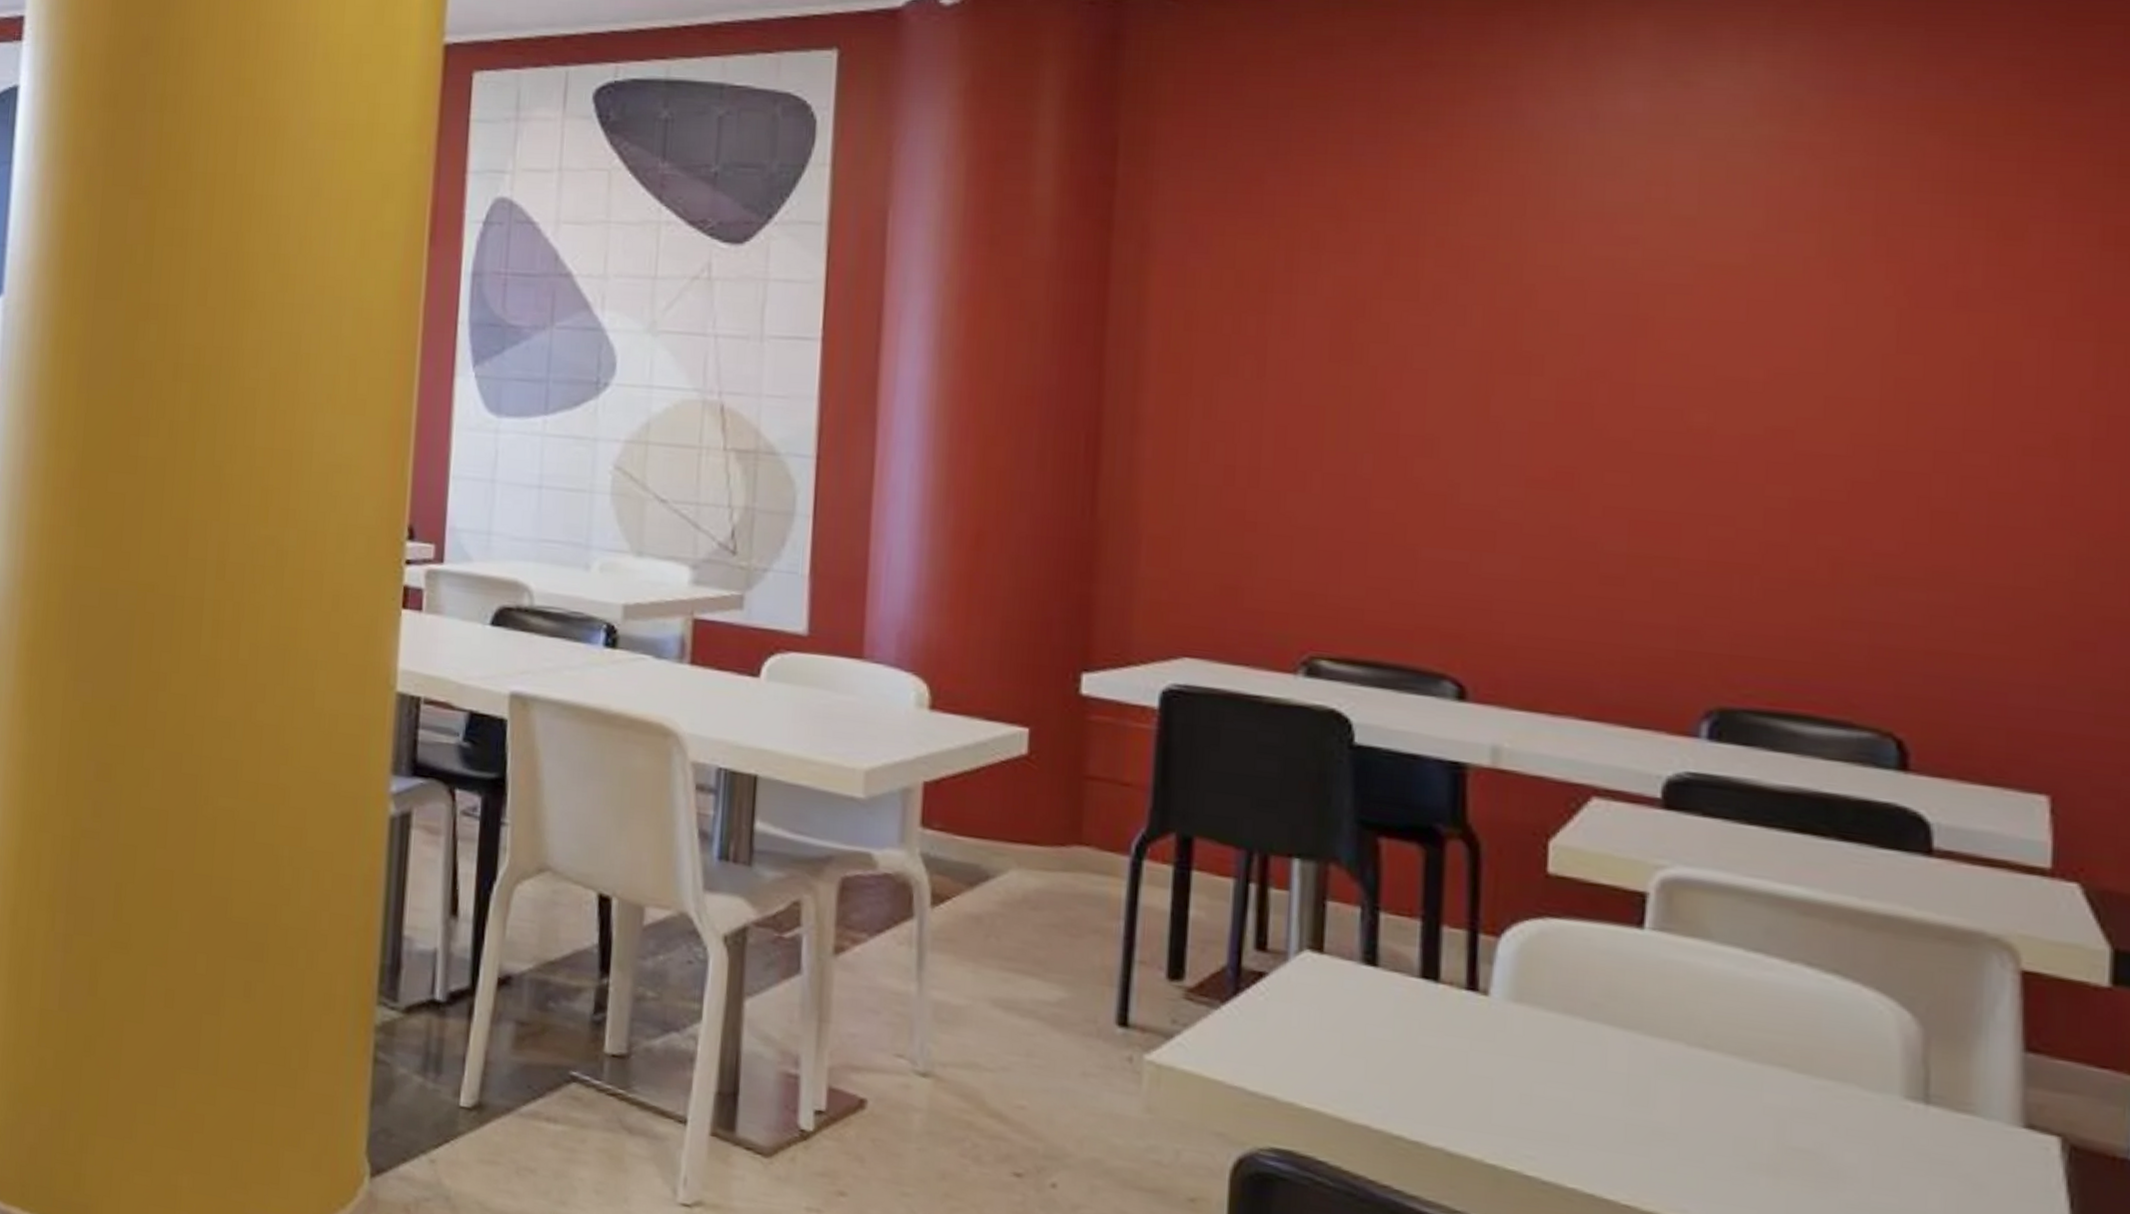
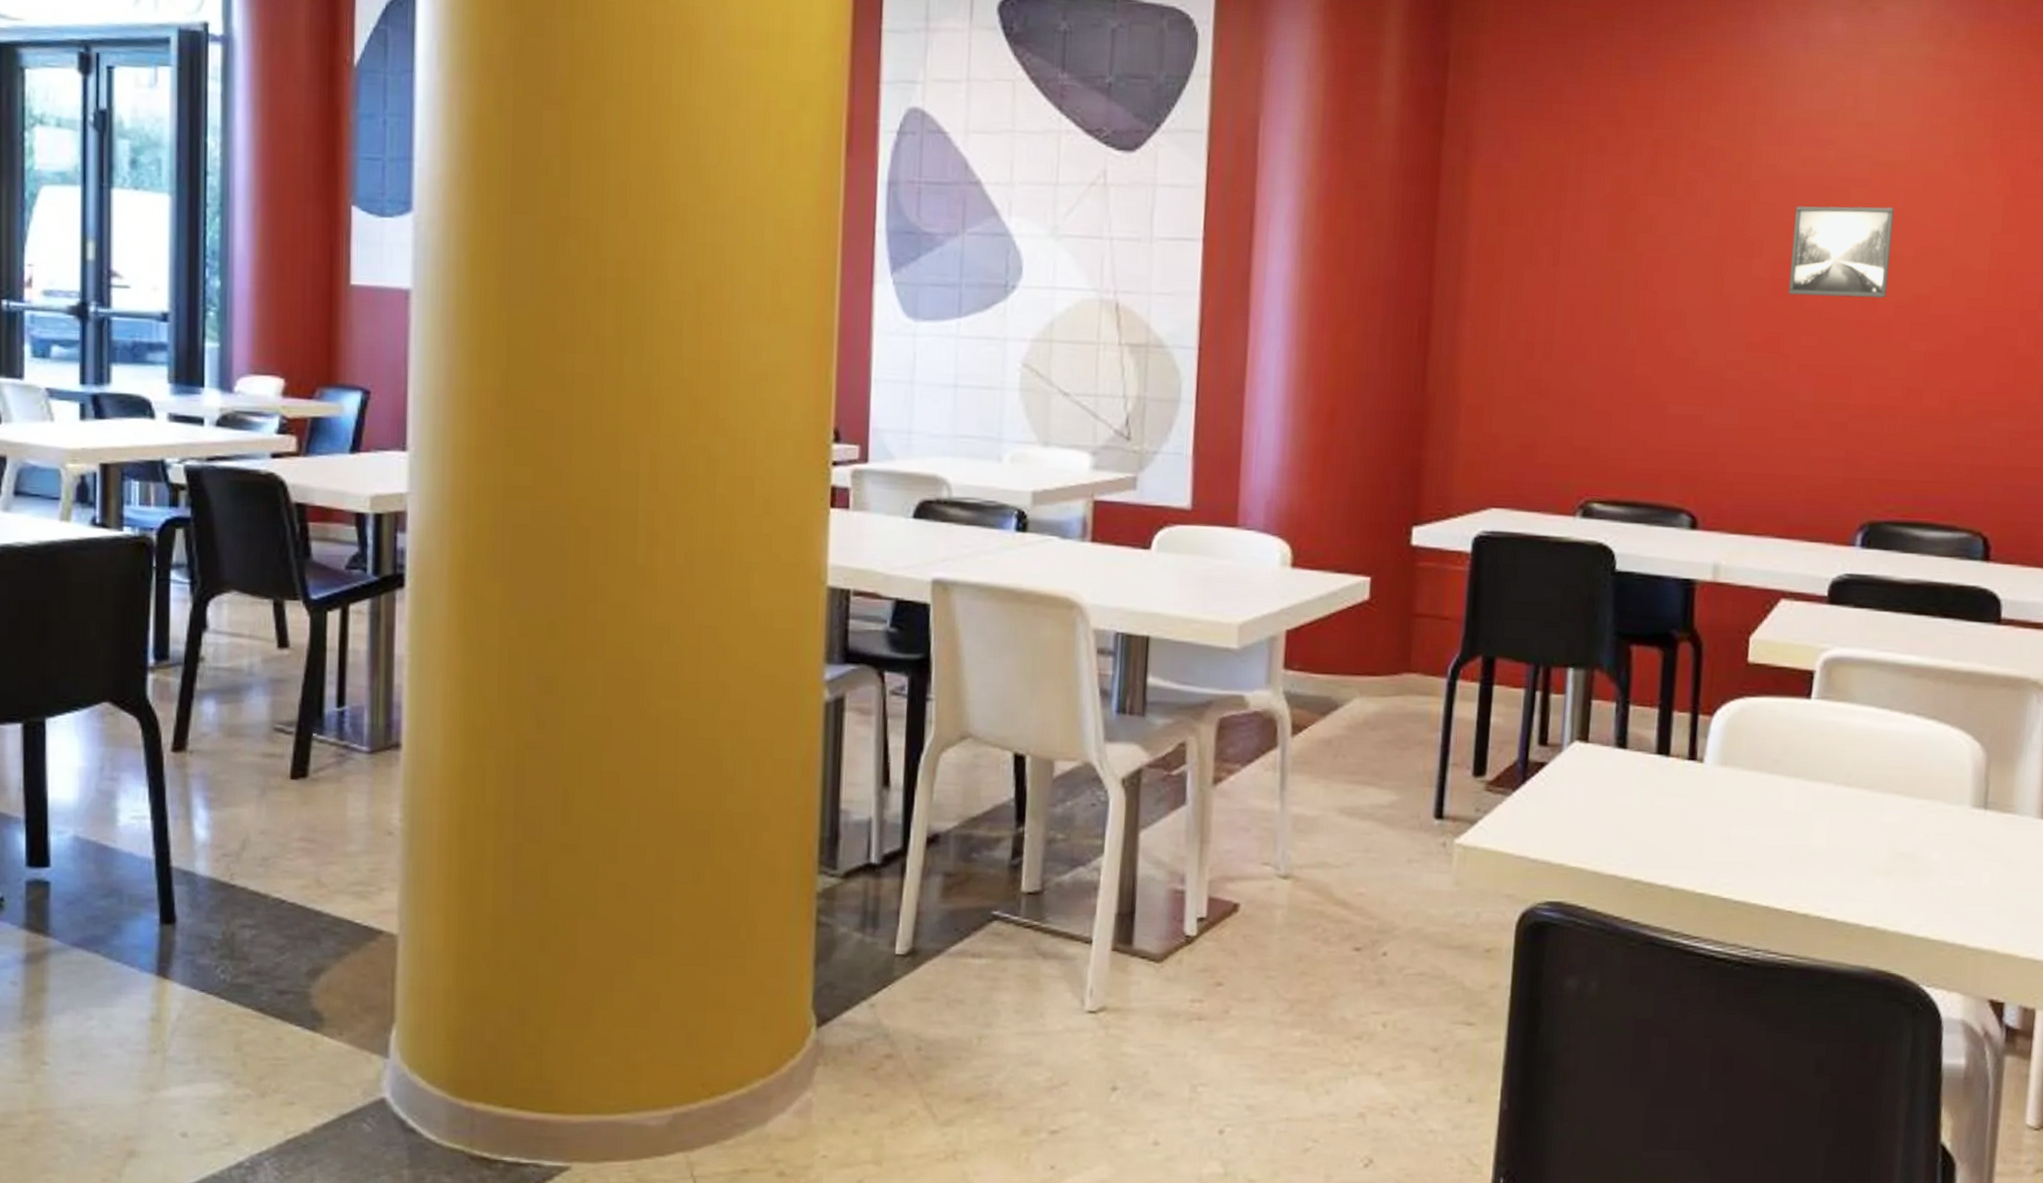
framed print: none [1582,315,1734,430] -> present [1788,205,1895,299]

